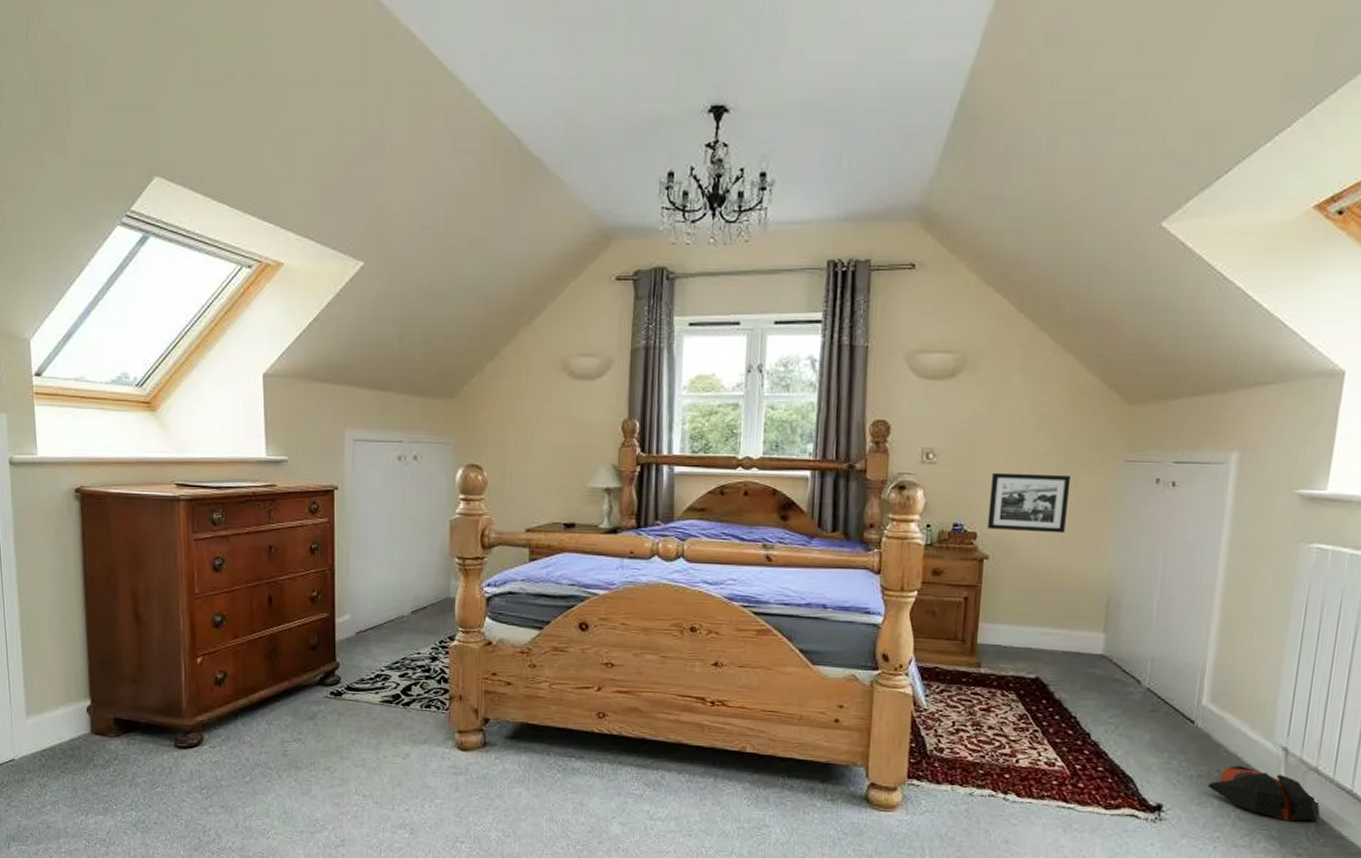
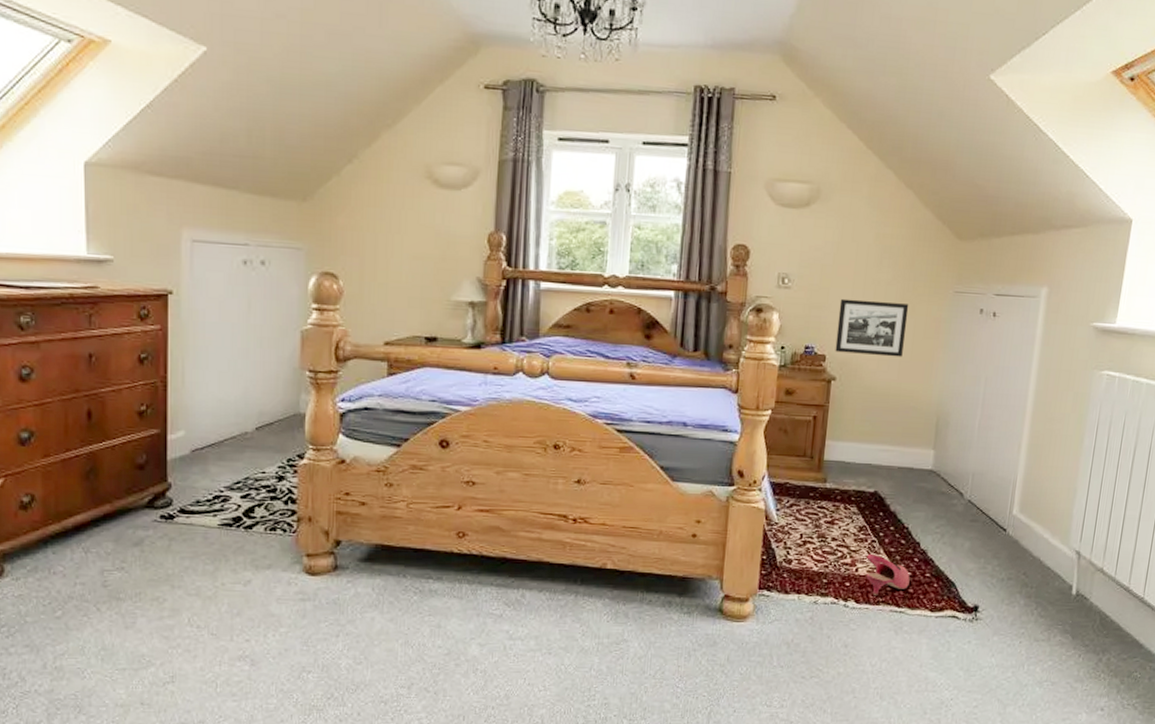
shoe: none [1028,743,1080,790] -> present [866,553,910,596]
bag: present [1207,765,1321,821] -> none [1015,568,1104,616]

